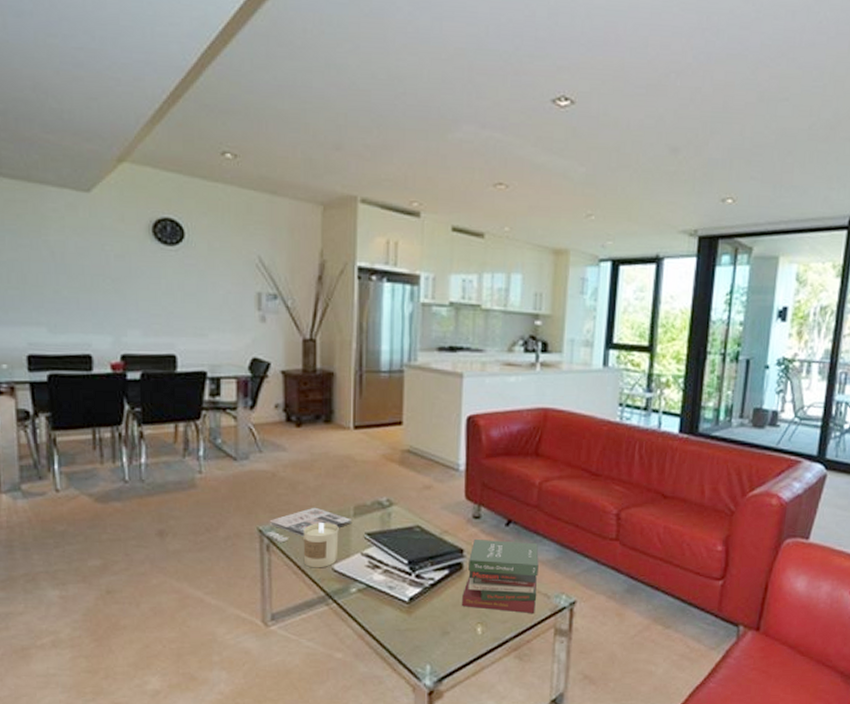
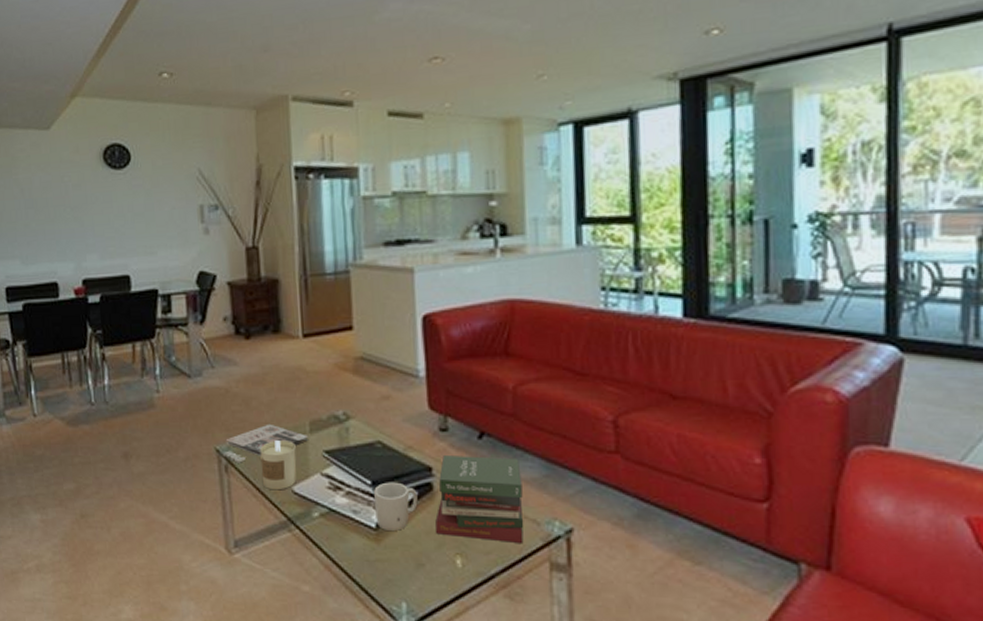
mug: none [409,561,449,605] -> present [374,482,418,532]

